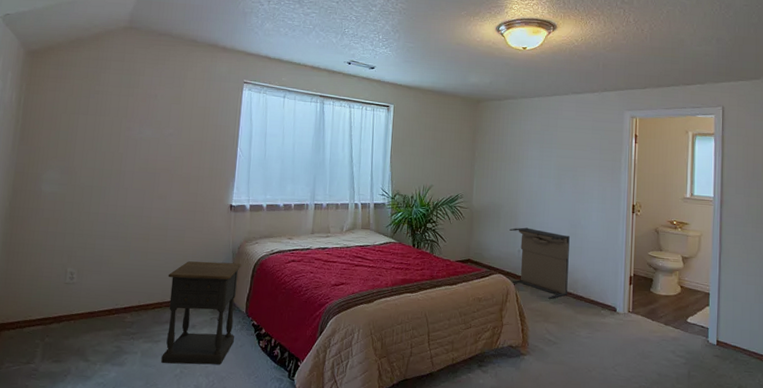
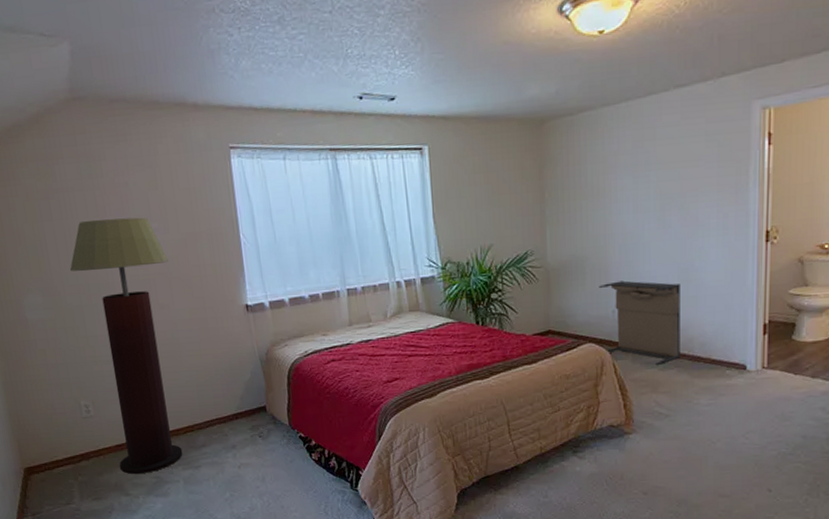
floor lamp: none [86,119,175,342] -> present [70,217,183,474]
nightstand: present [161,261,242,365] -> none [192,371,283,489]

